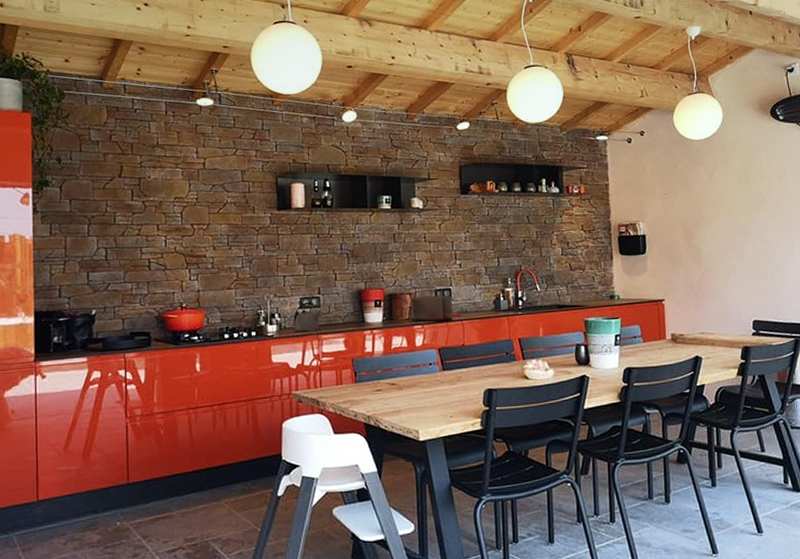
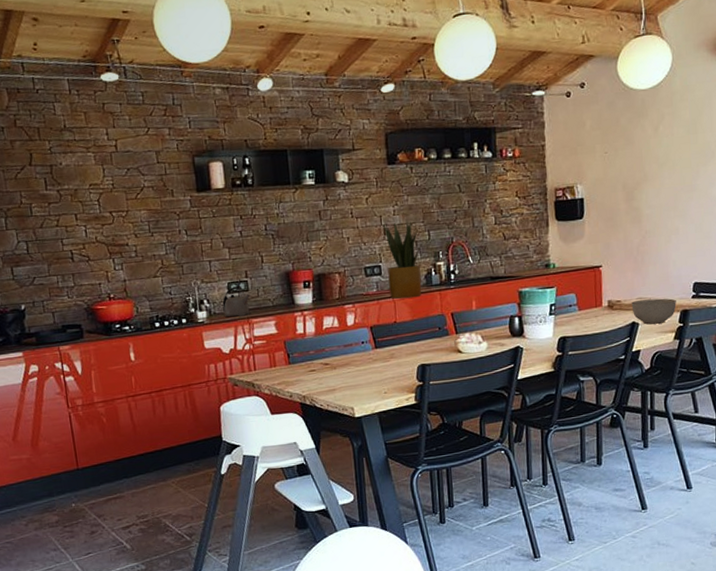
toaster: present [411,295,453,323] -> none [340,272,384,302]
planter: none [455,246,493,323] -> present [383,219,424,300]
bowl: none [694,334,738,359] -> present [631,298,676,325]

